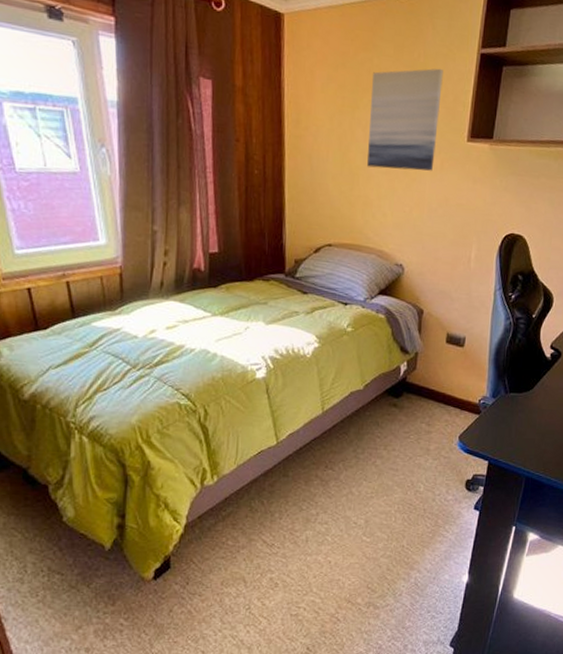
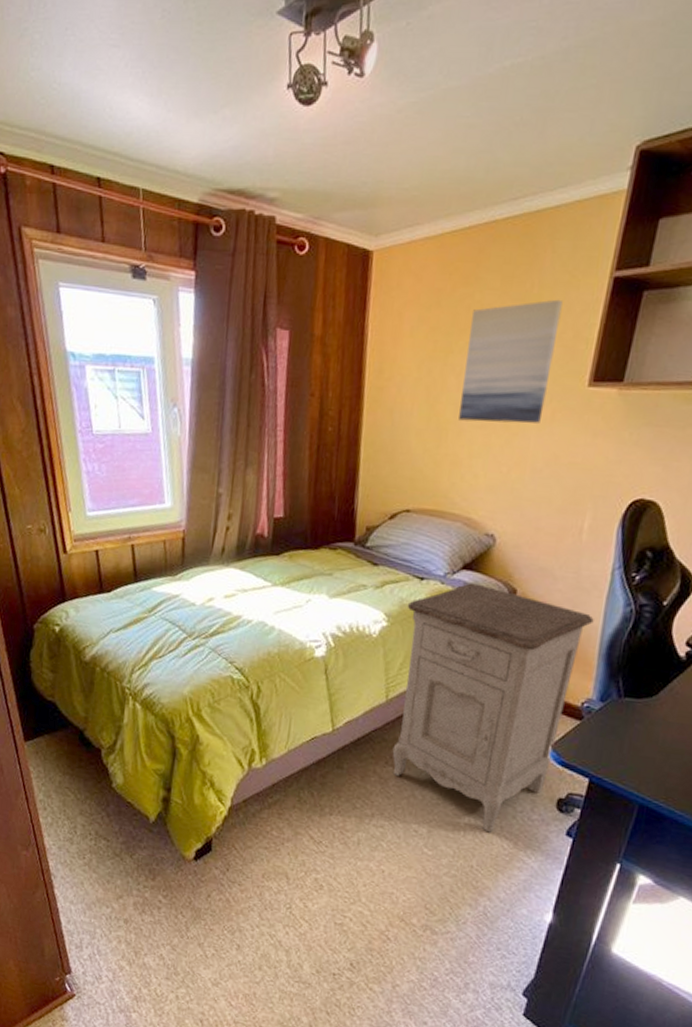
nightstand: none [330,306,484,516] -> present [392,583,594,833]

